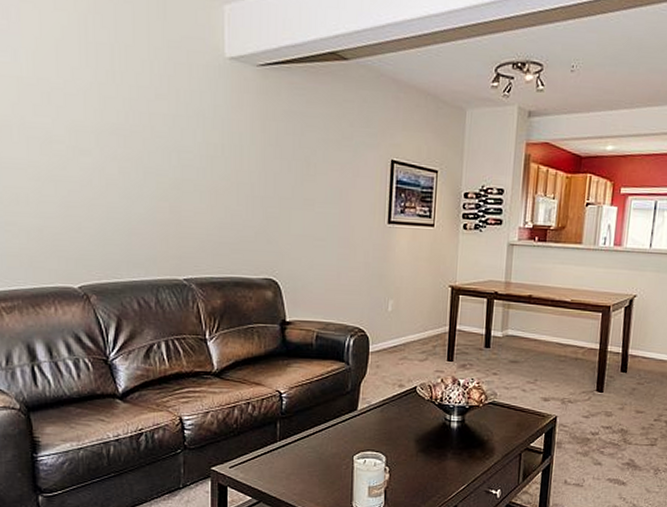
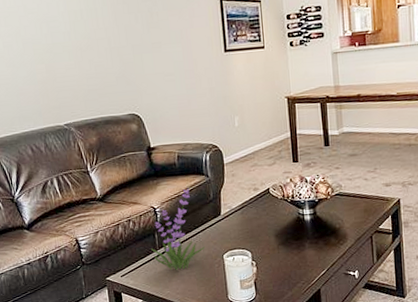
plant: none [270,374,333,468] -> present [151,188,205,271]

